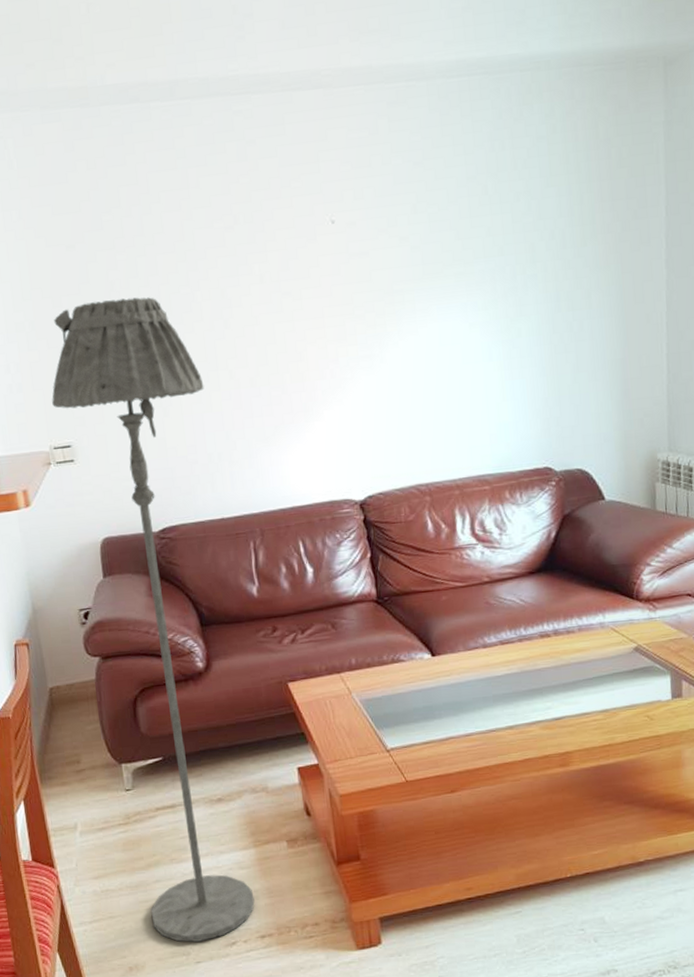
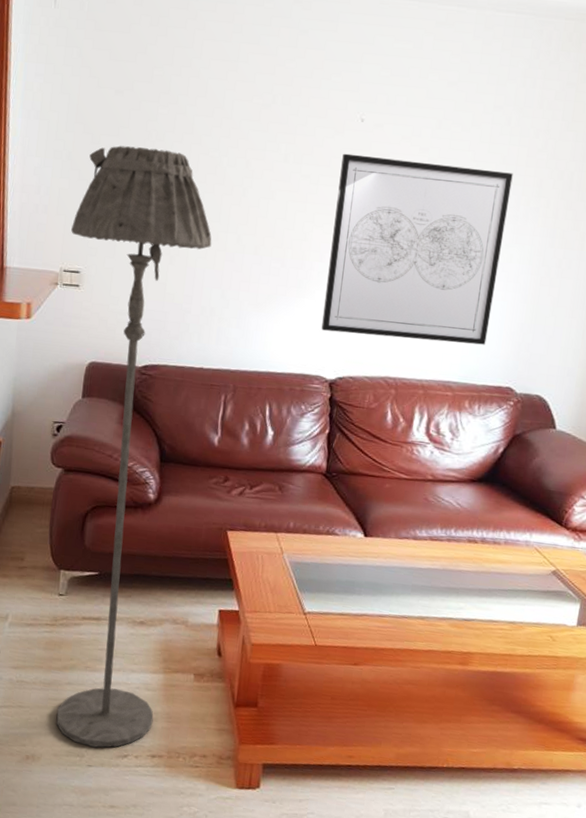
wall art: none [320,243,513,451] -> present [321,153,513,345]

